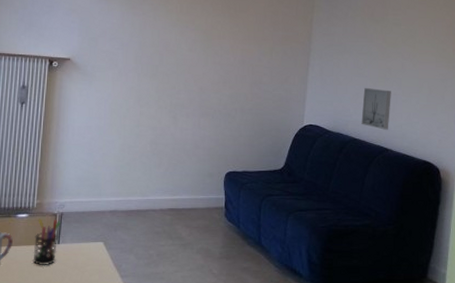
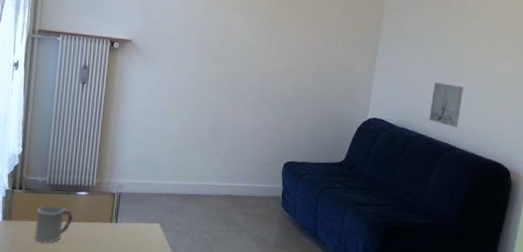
pen holder: present [33,219,61,266] -> none [91,197,119,243]

